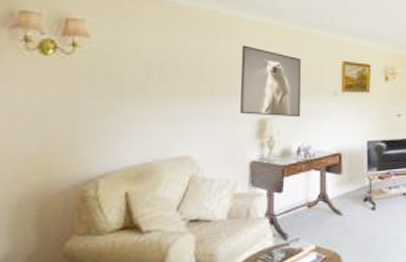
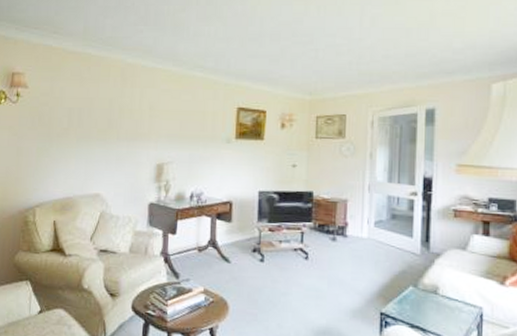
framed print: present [239,45,302,118] -> none [141,92,197,164]

